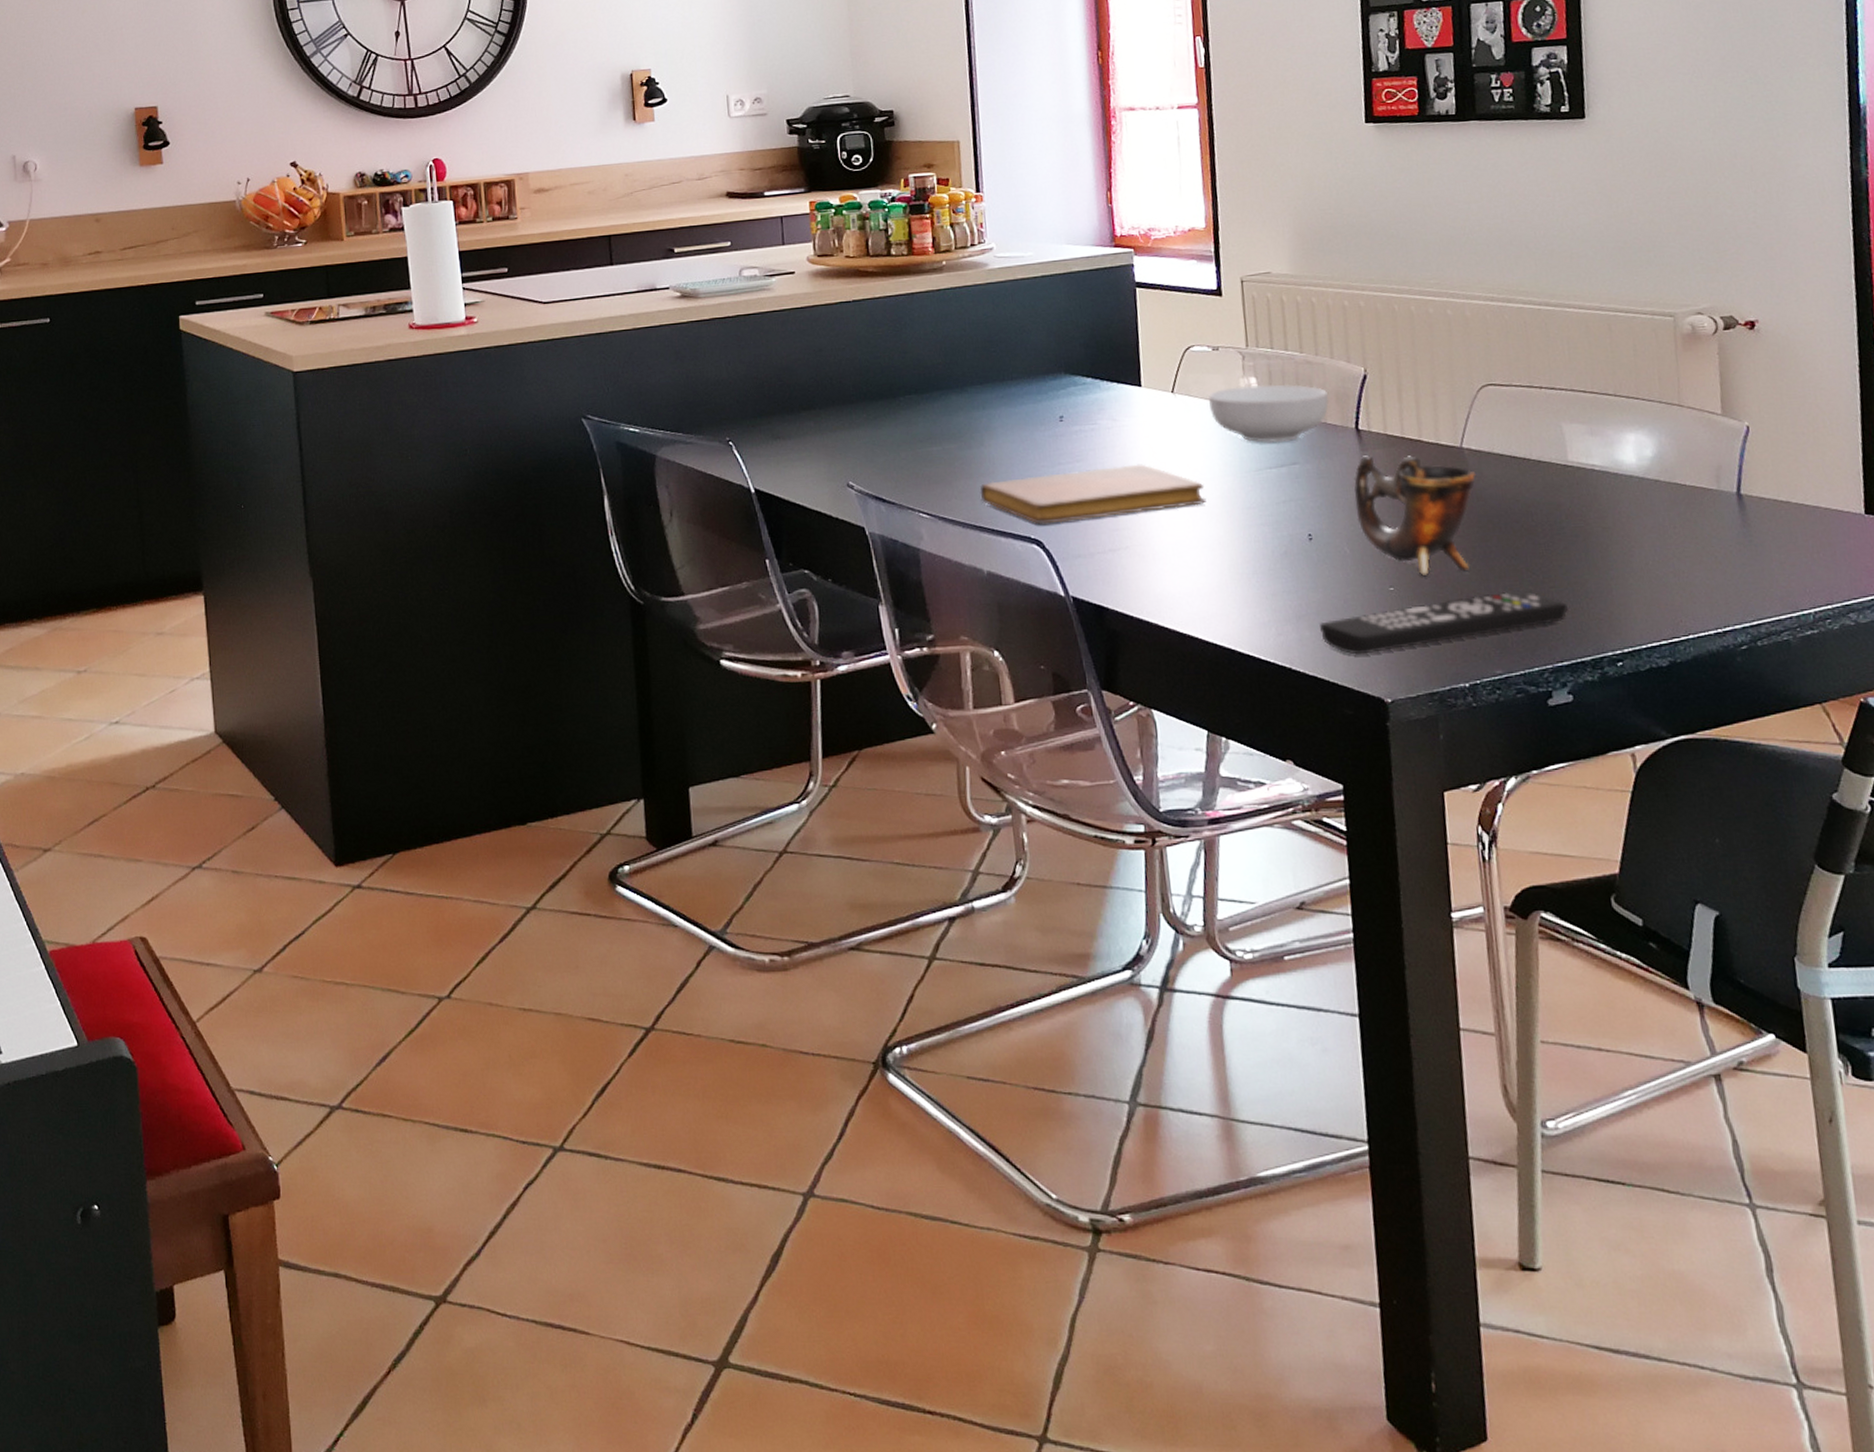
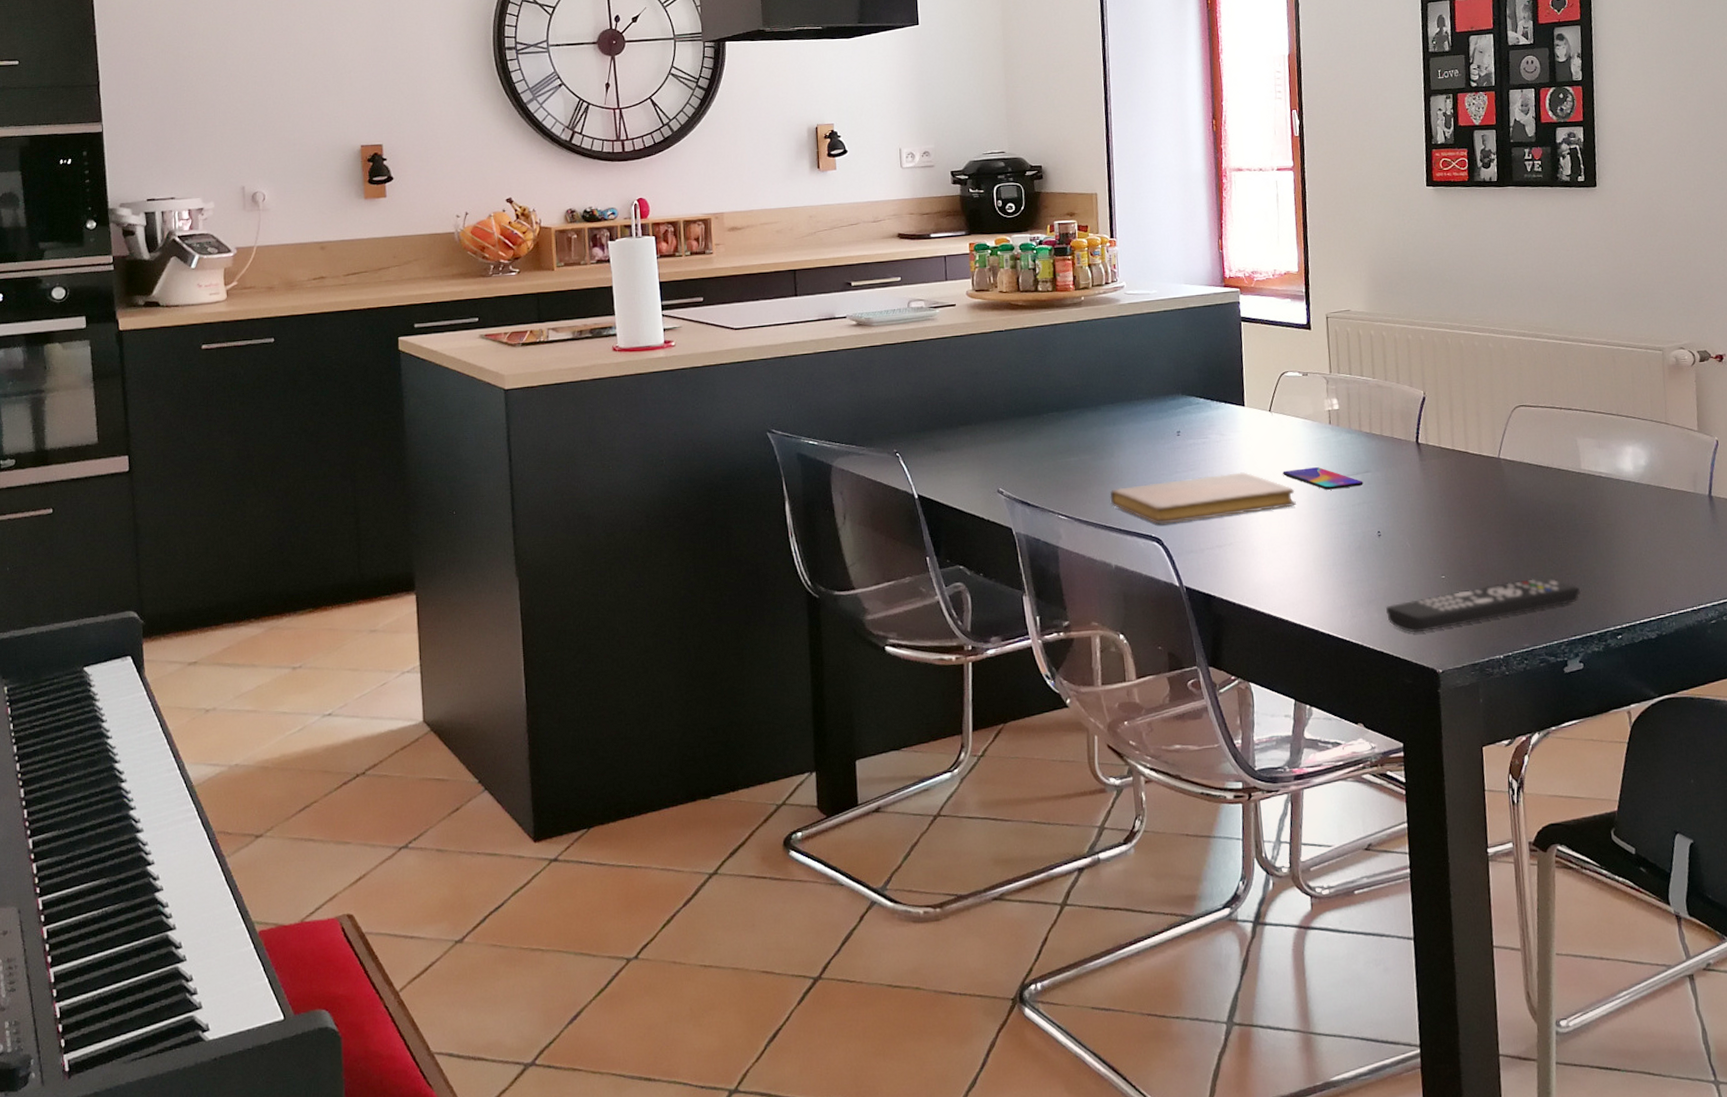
smartphone: none [1189,458,1290,485] -> present [1283,467,1363,490]
cereal bowl: present [1209,384,1330,443] -> none [1299,404,1396,454]
cup: present [1354,455,1475,577] -> none [1414,465,1510,566]

